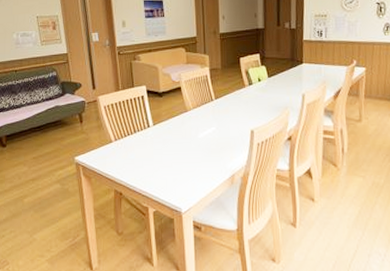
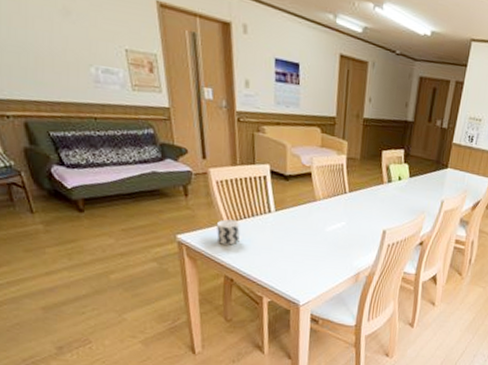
cup: none [106,138,125,161] -> present [217,219,240,245]

